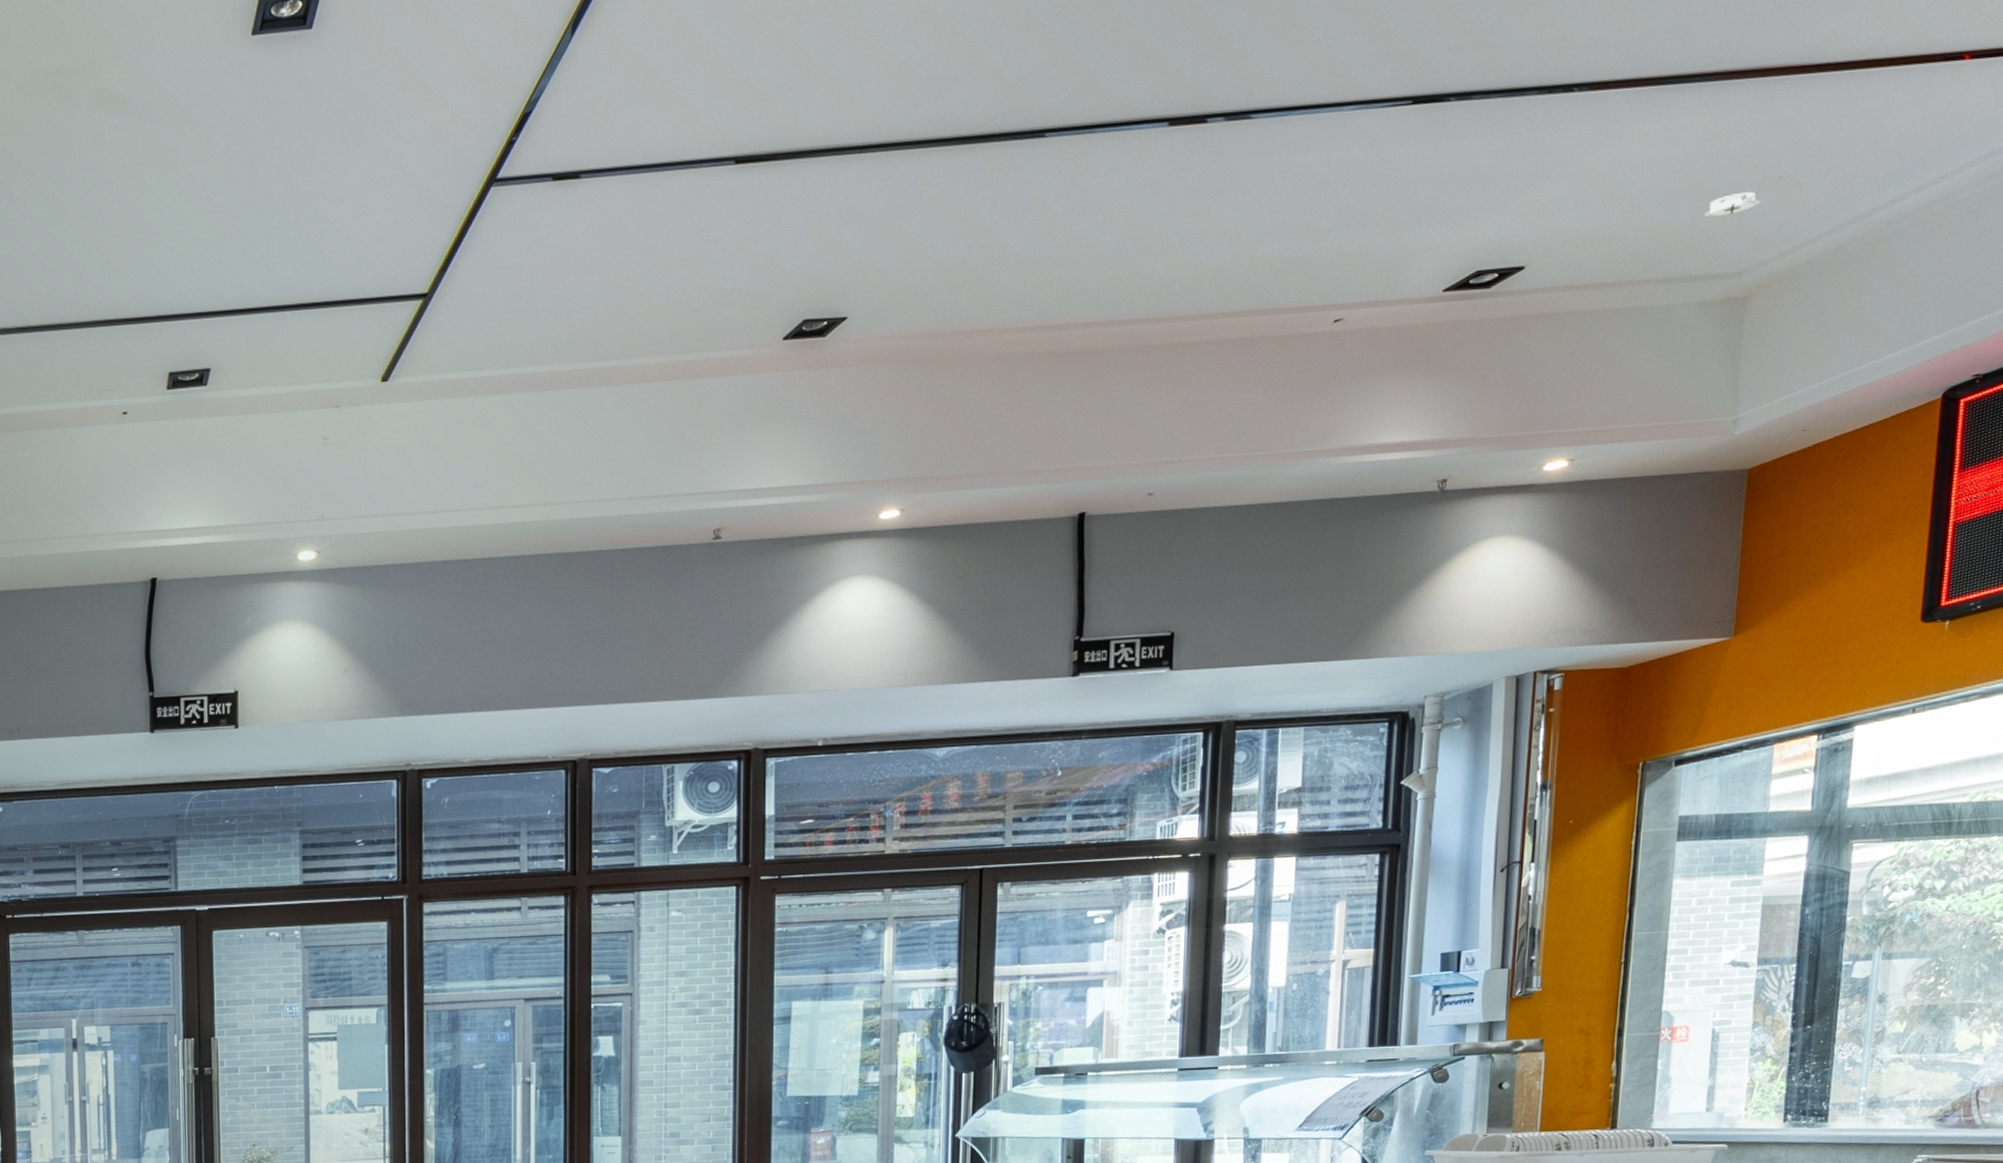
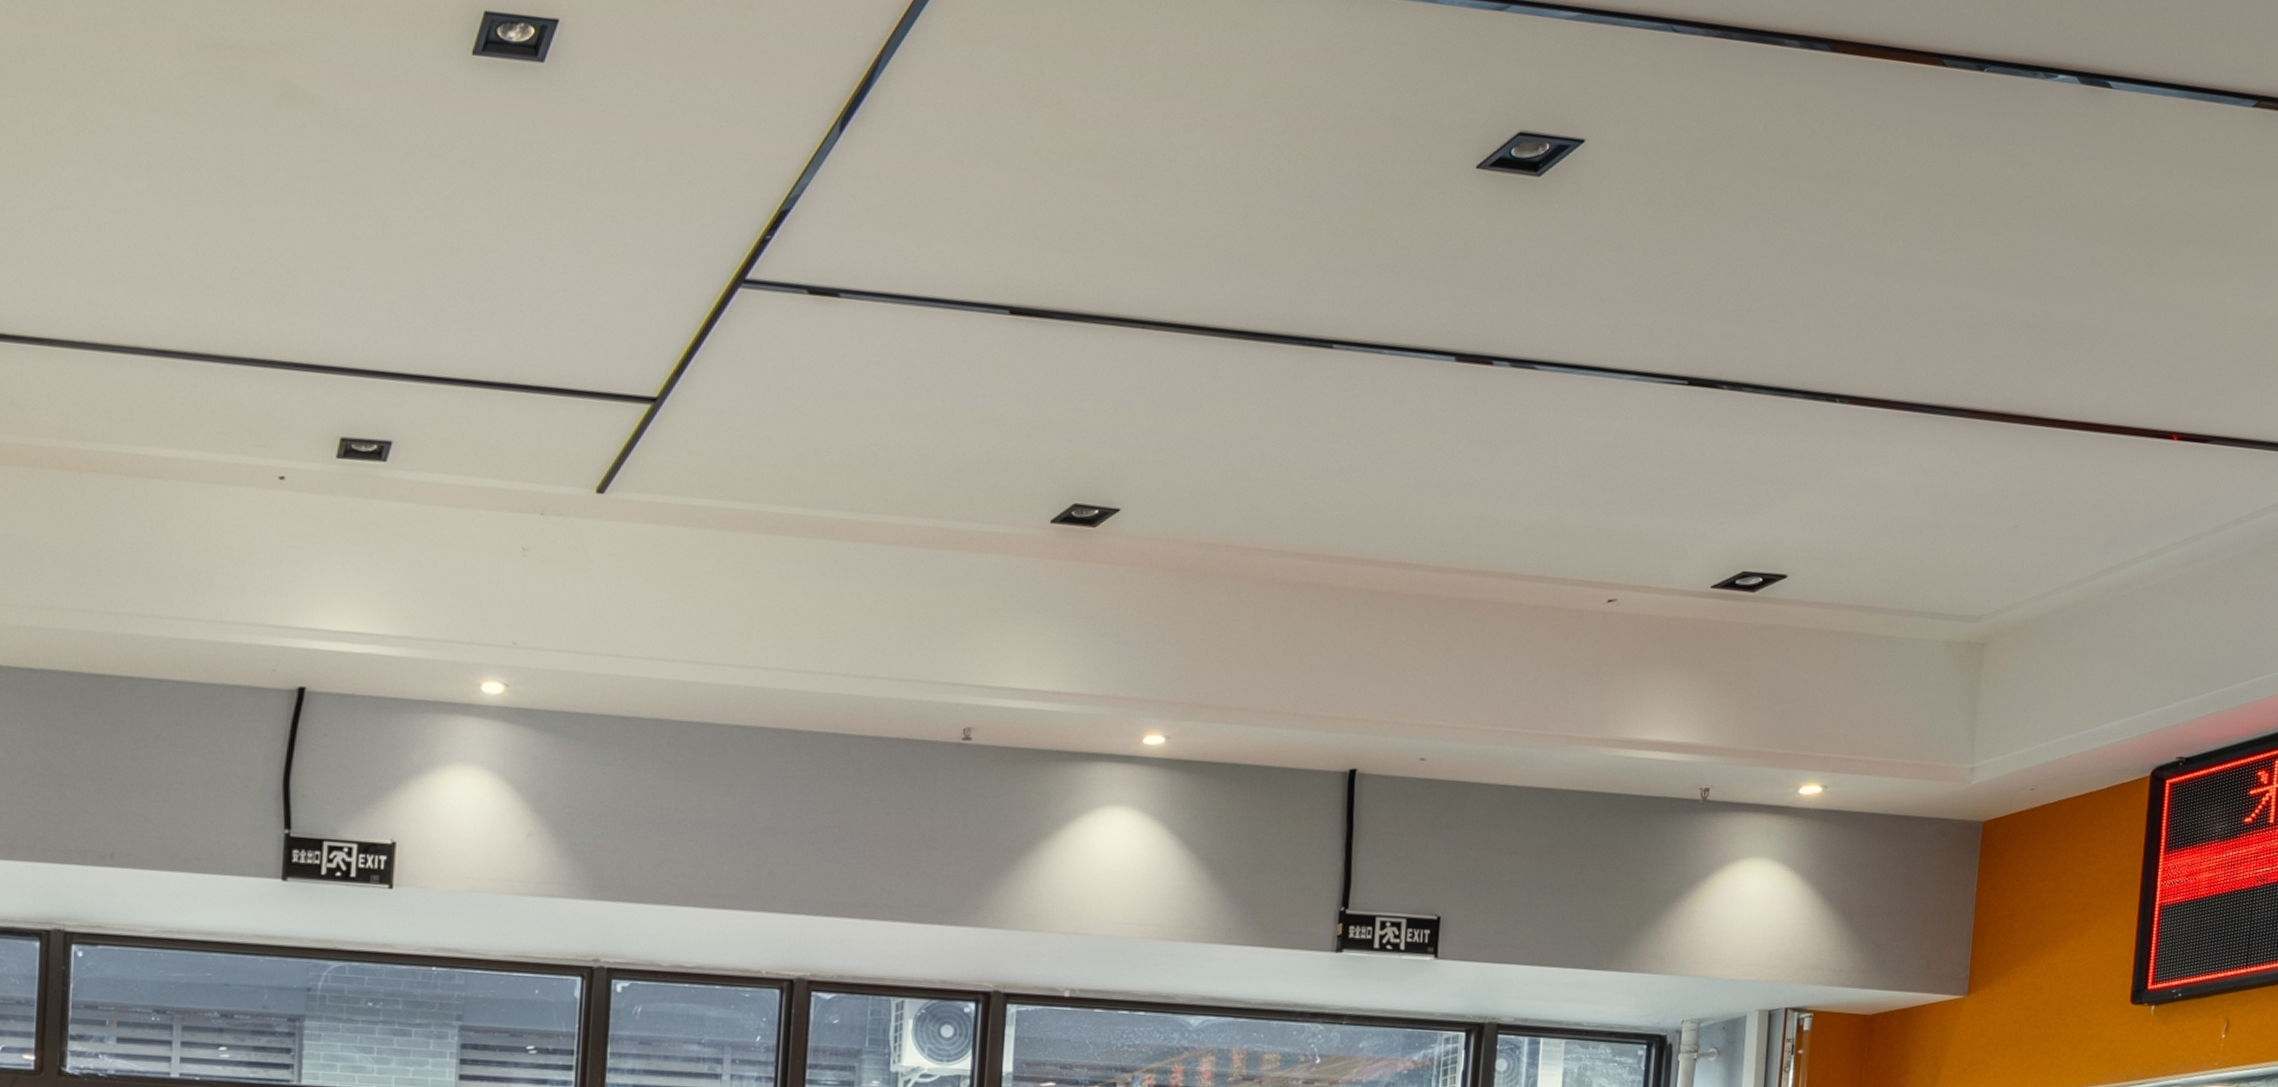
smoke detector: present [1701,191,1761,221] -> none [1946,535,1998,558]

